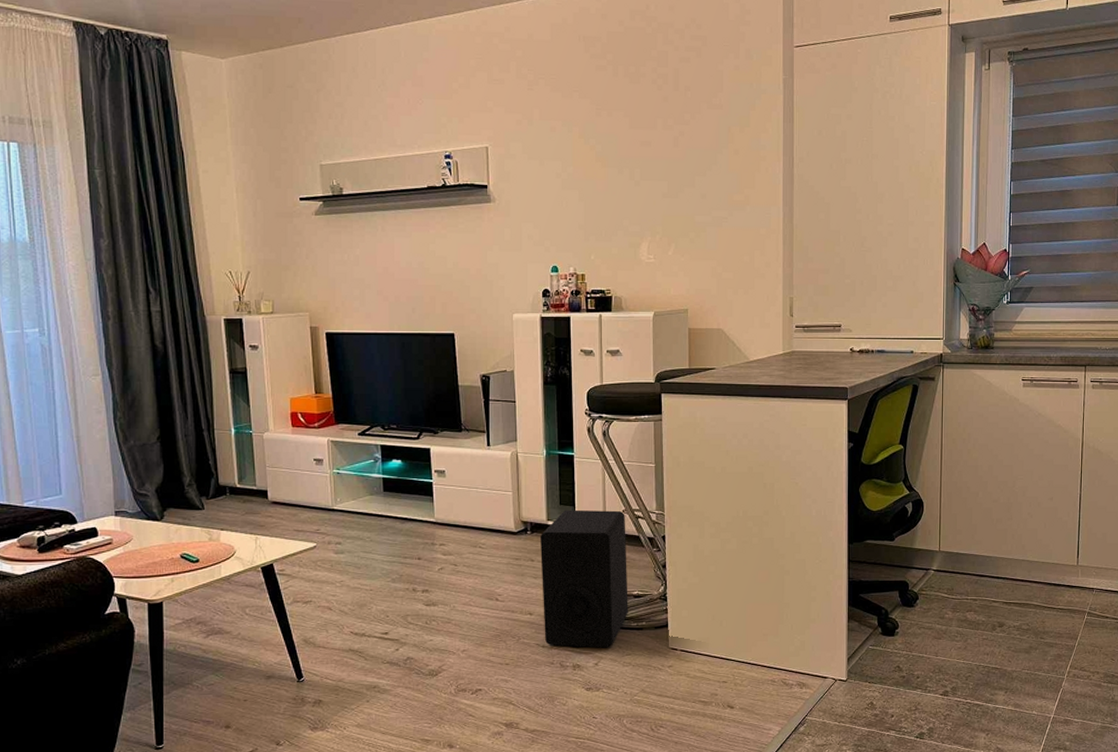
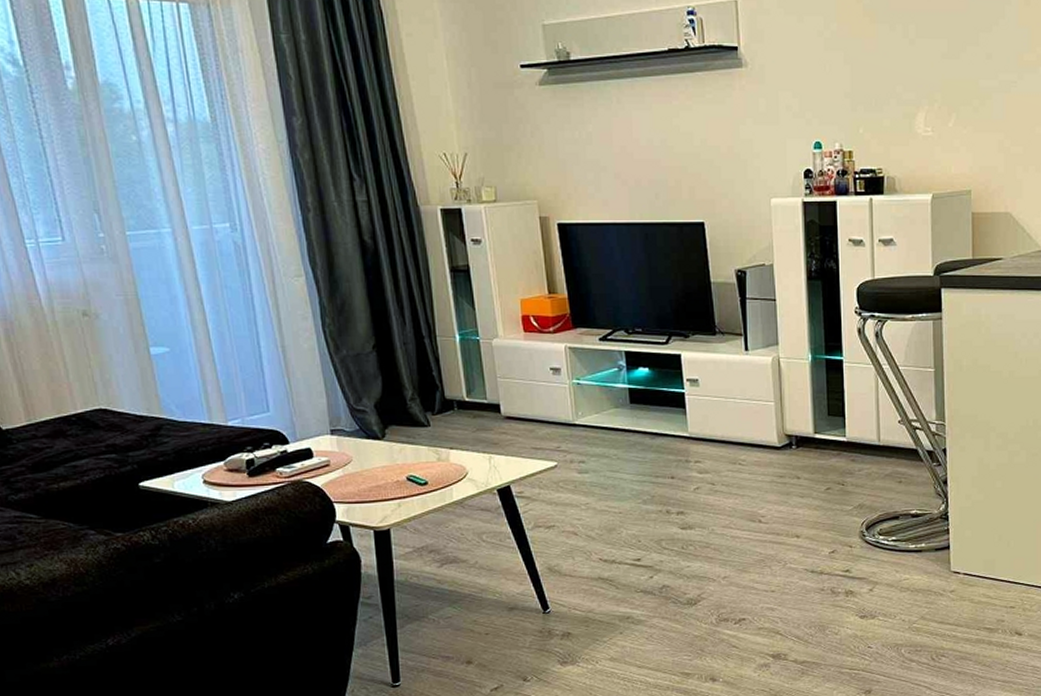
speaker: present [541,509,628,648] -> none [807,421,906,573]

